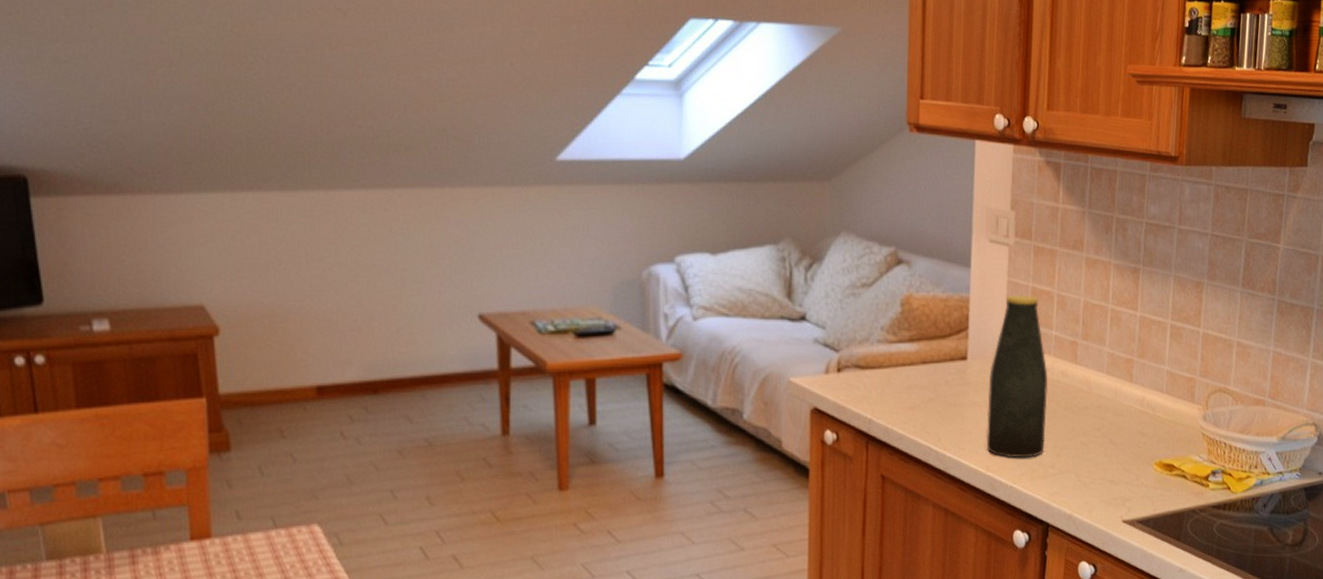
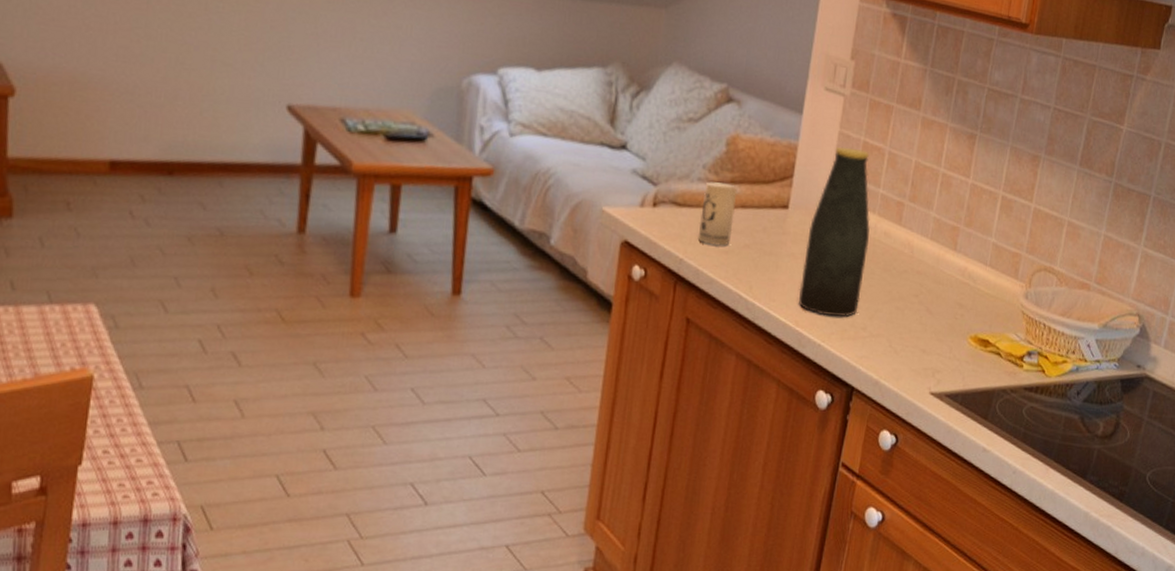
candle: none [883,342,917,403] -> present [697,182,738,246]

